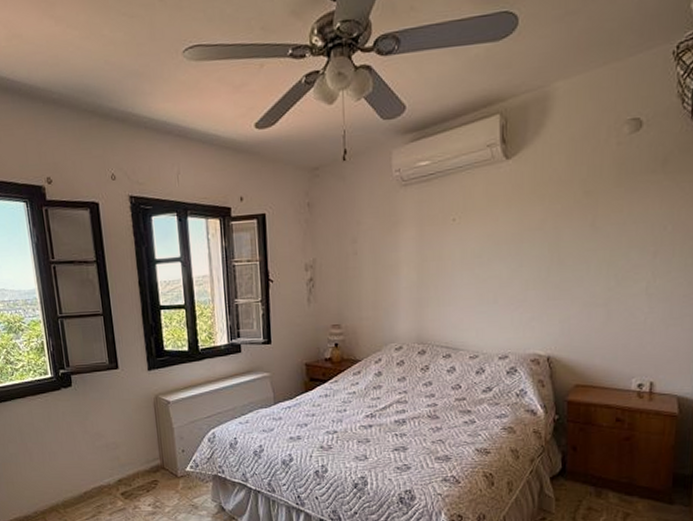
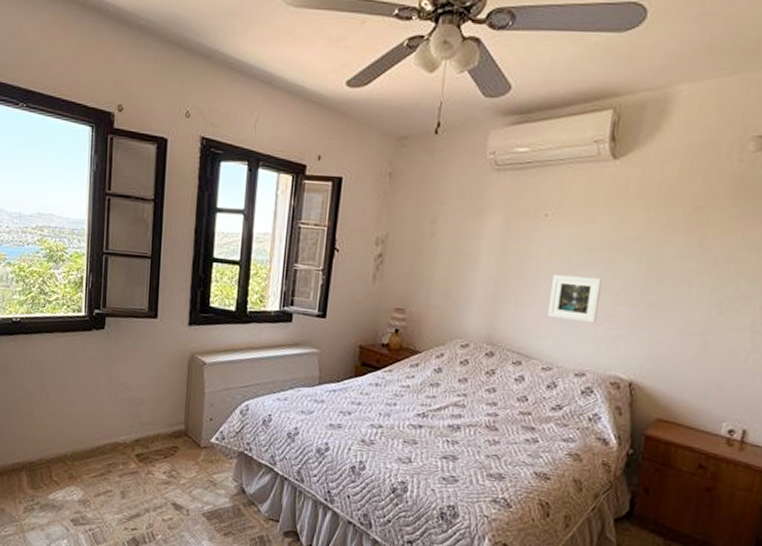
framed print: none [468,268,511,311] -> present [548,275,602,324]

